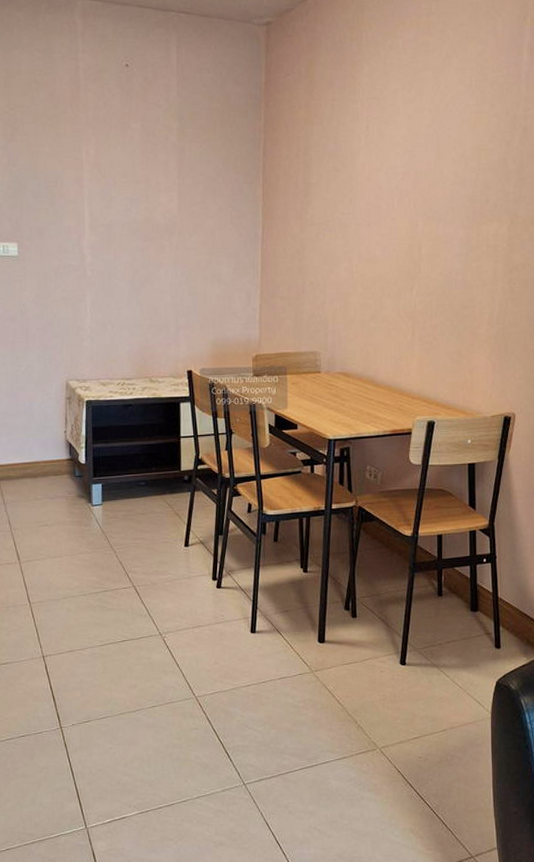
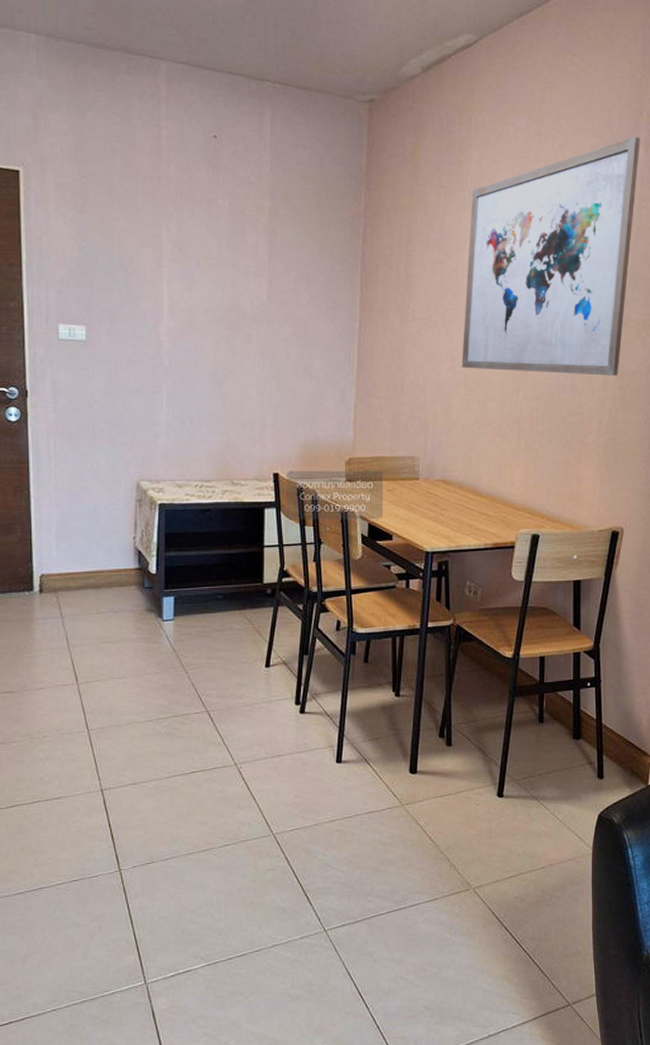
wall art: none [358,41,525,270] -> present [461,136,640,376]

